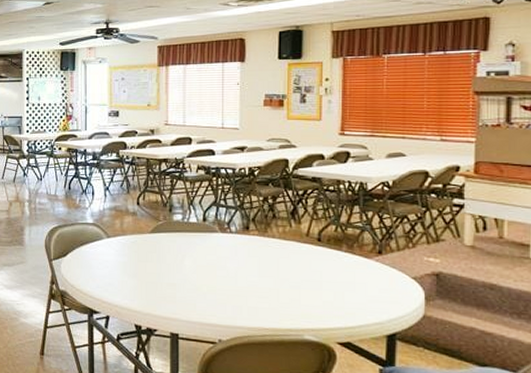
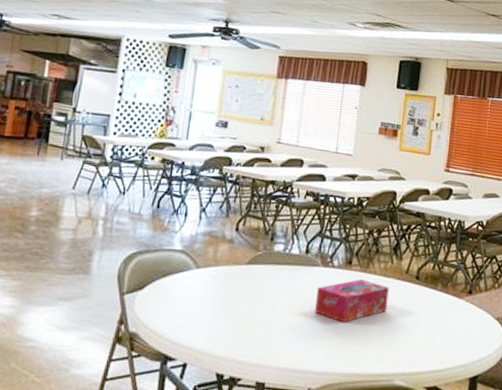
tissue box: none [218,243,290,283] -> present [315,279,389,323]

